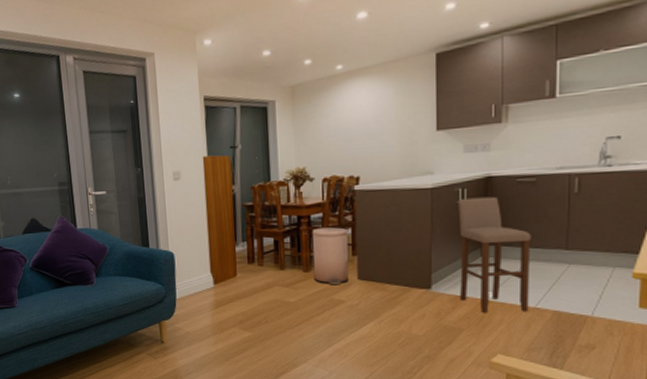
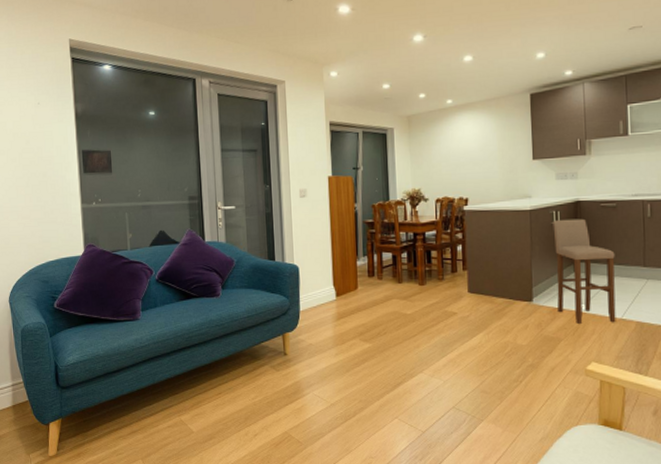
pedal bin: present [312,227,349,284] -> none [426,244,460,297]

